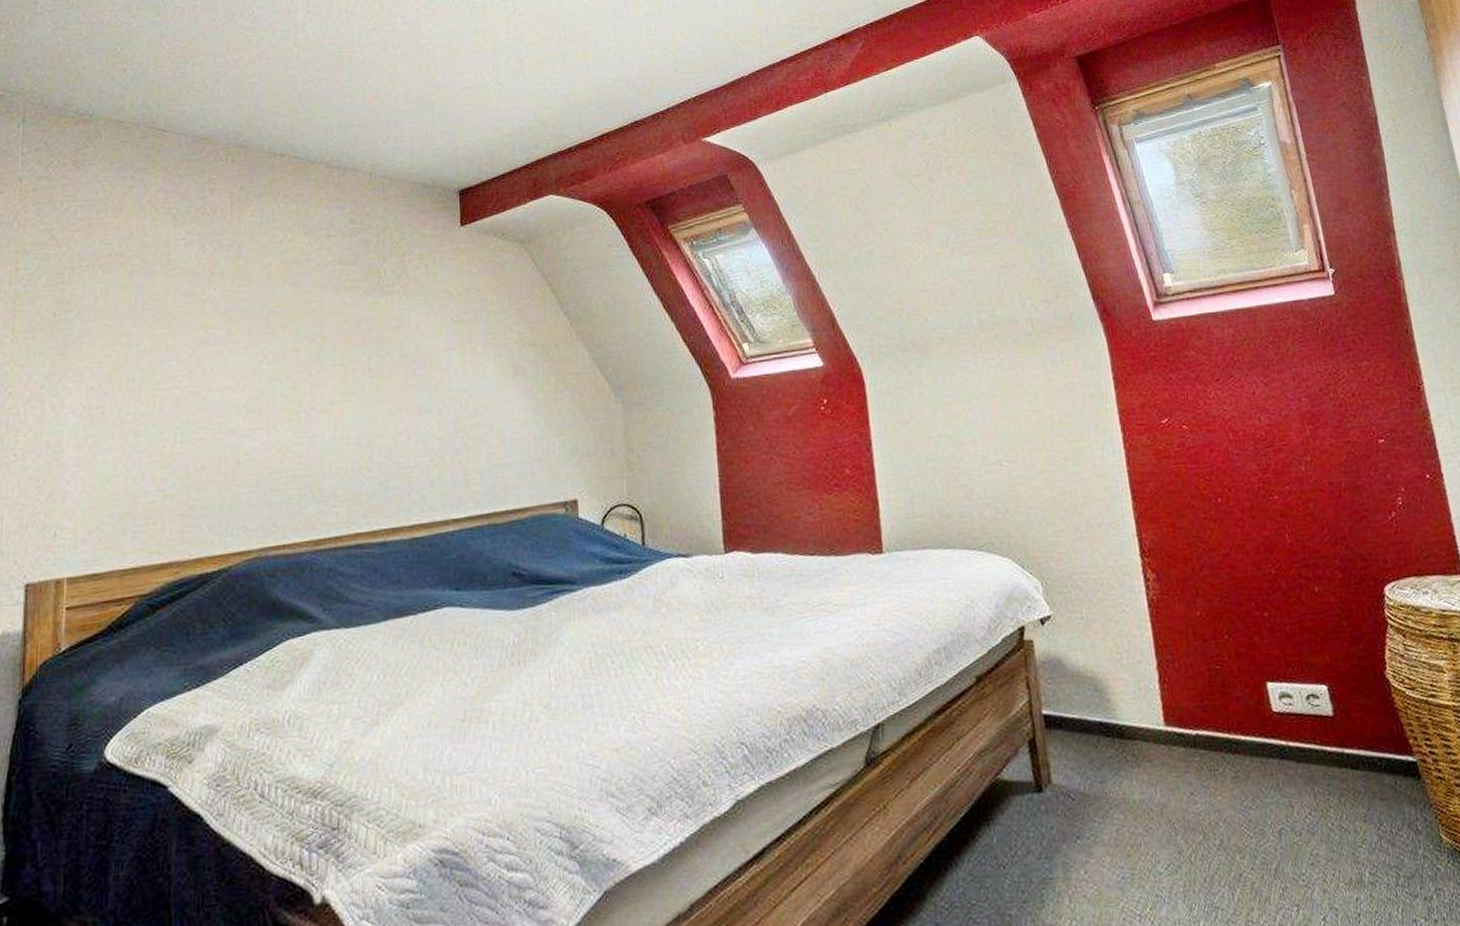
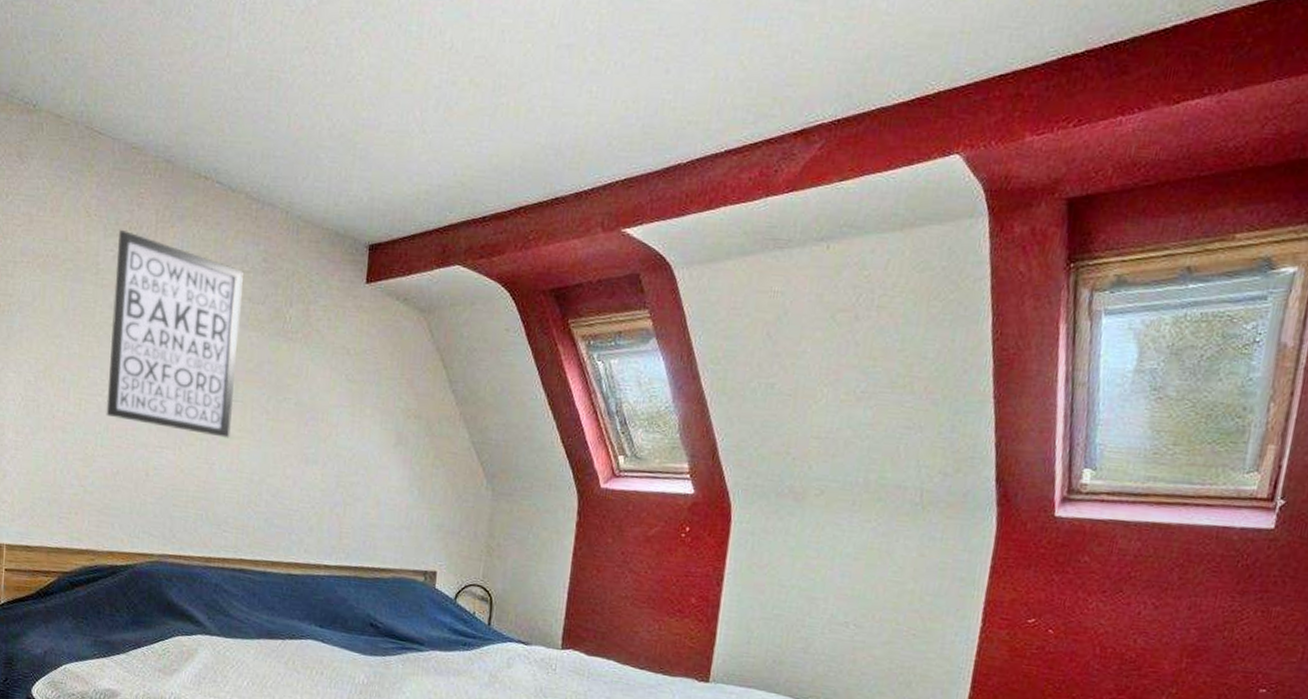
wall art: none [185,217,332,409] -> present [106,230,243,438]

